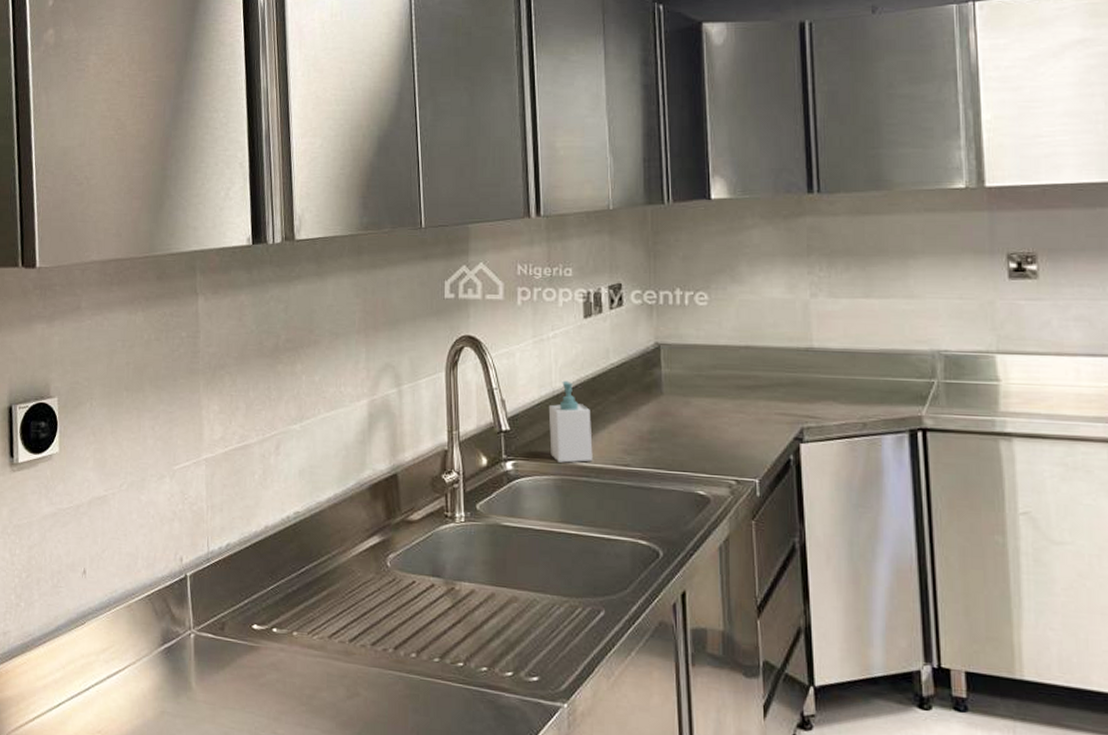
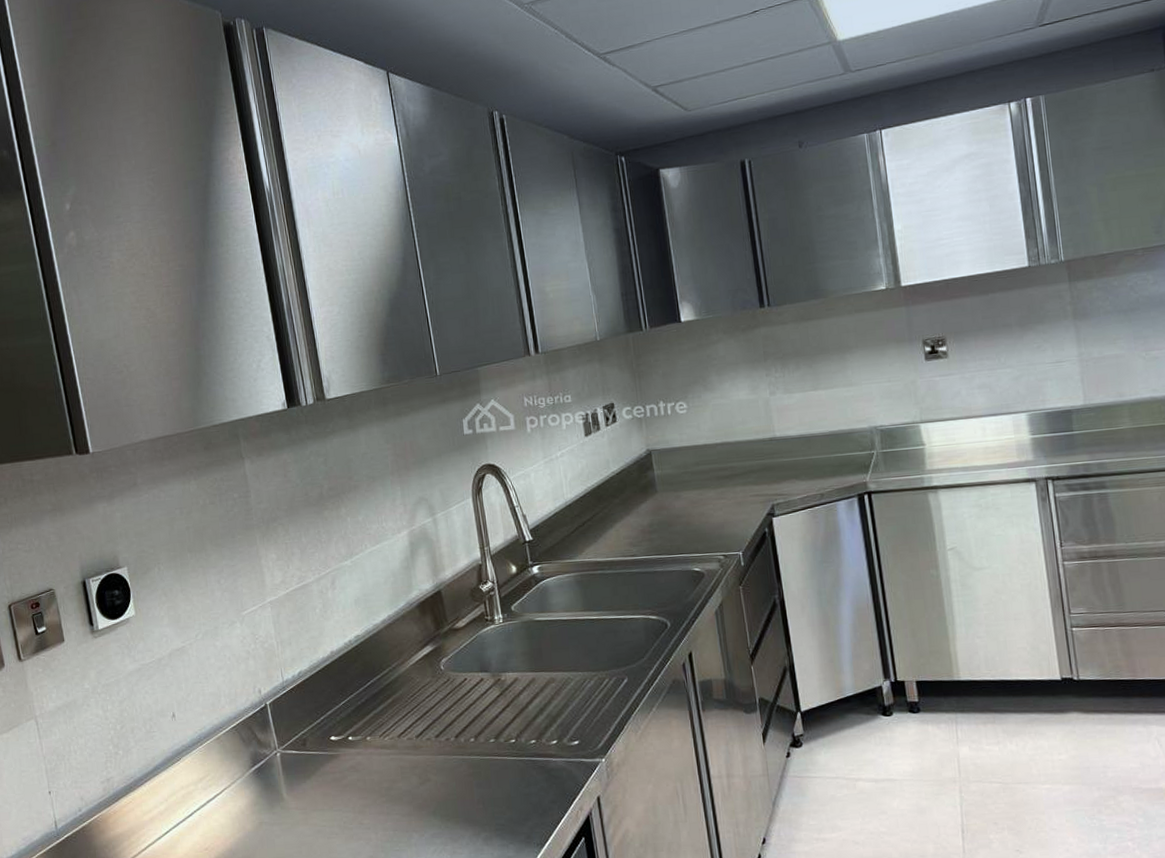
soap bottle: present [548,380,593,463] -> none [563,491,605,561]

